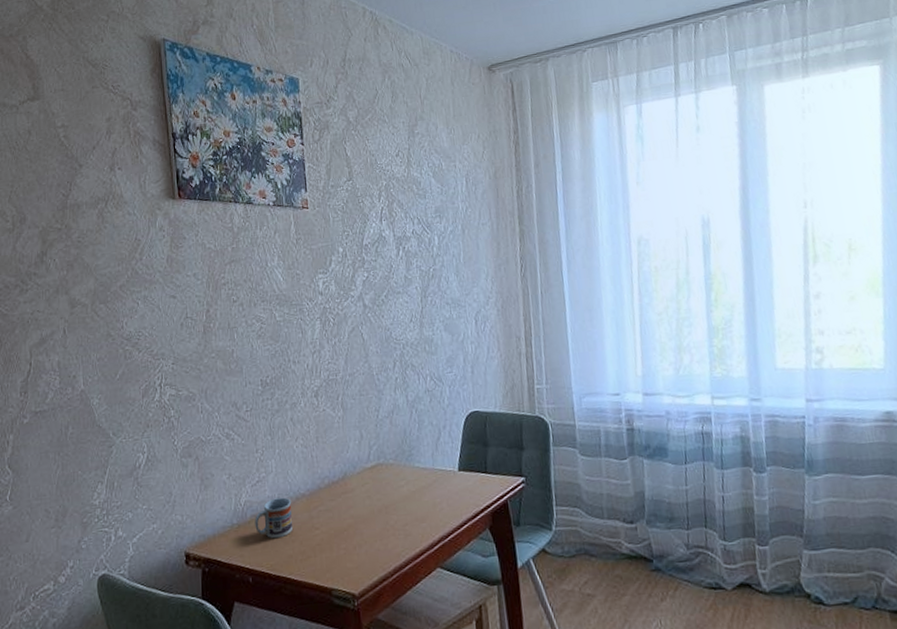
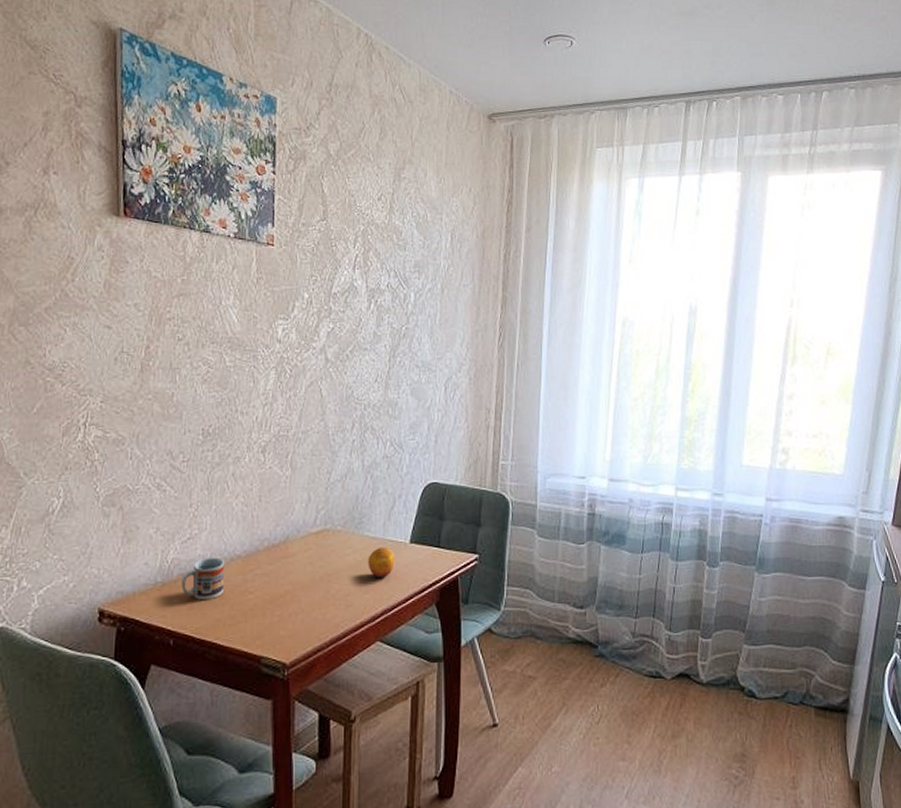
fruit: none [420,476,446,507] -> present [368,546,395,578]

